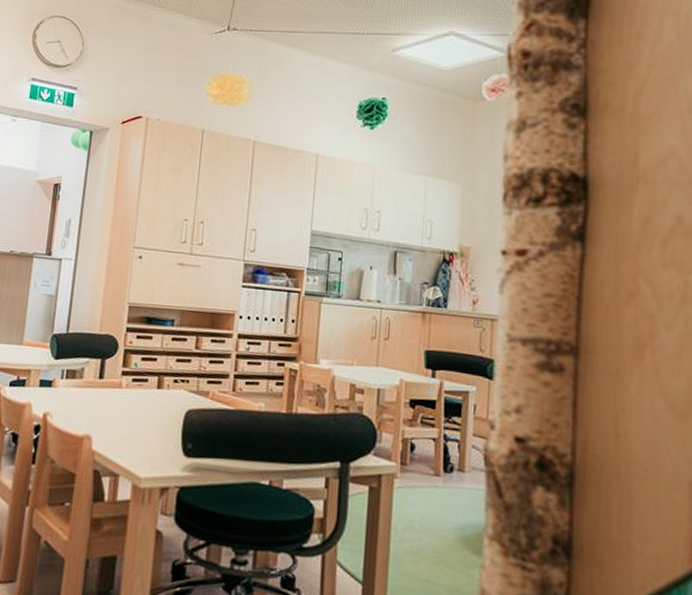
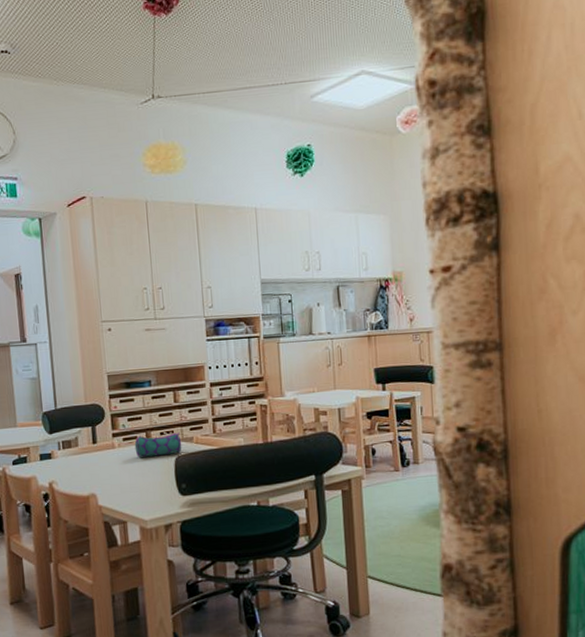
pencil case: none [143,378,196,407] -> present [134,431,182,457]

